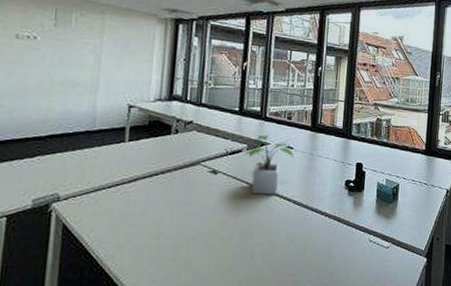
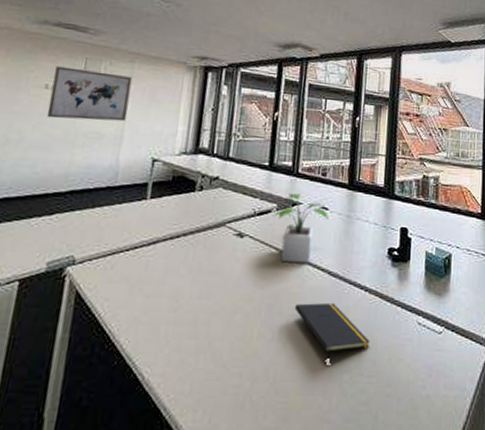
wall art: none [20,16,104,71] -> present [46,66,133,122]
notepad: none [264,226,328,271] -> present [294,302,369,359]

